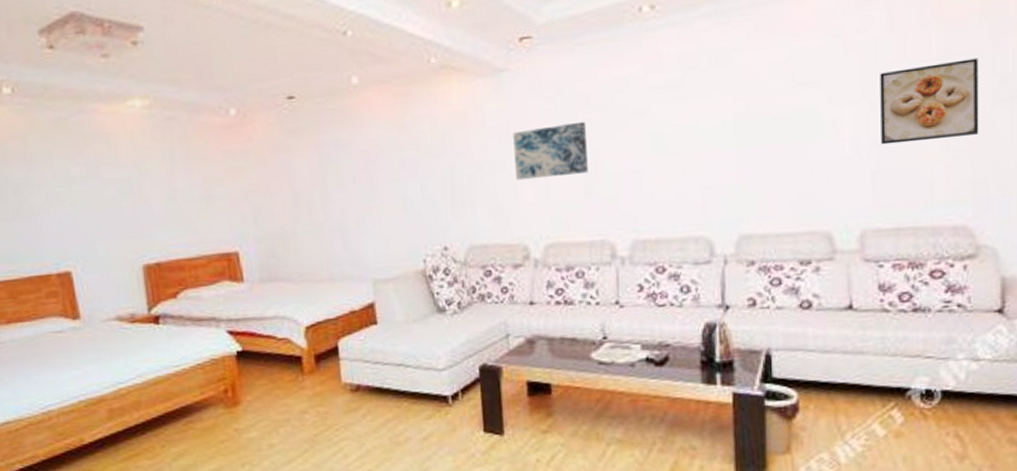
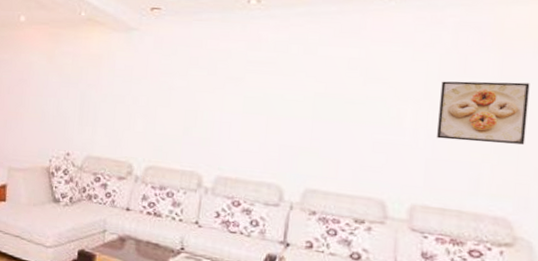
wall art: present [513,121,588,181] -> none [132,76,192,117]

